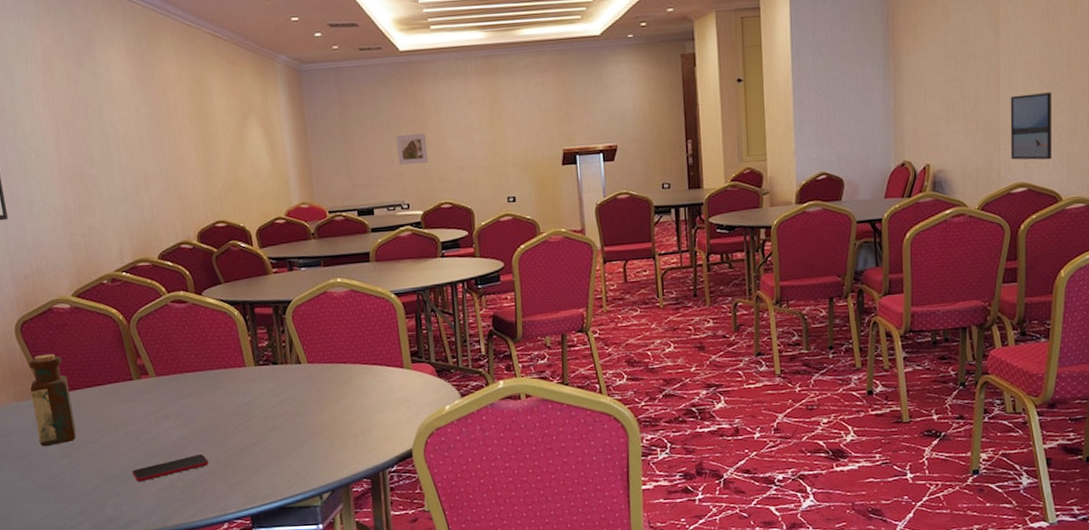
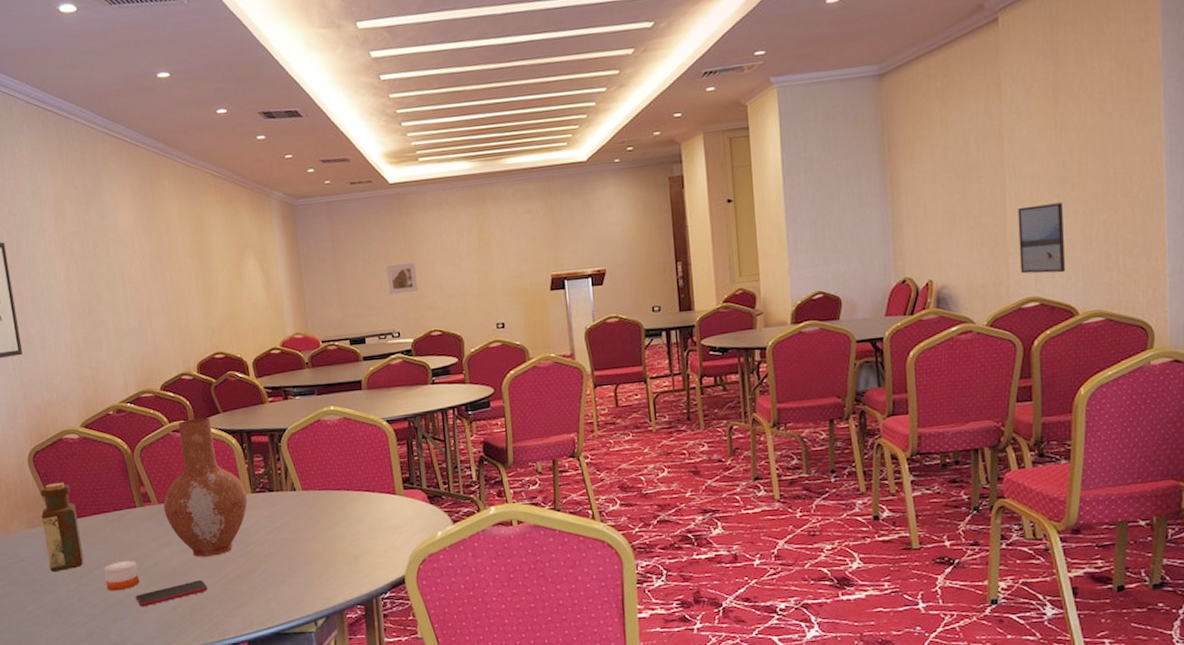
candle: none [98,435,137,466] -> present [104,561,140,591]
vase: none [161,288,251,431] -> present [163,417,248,557]

